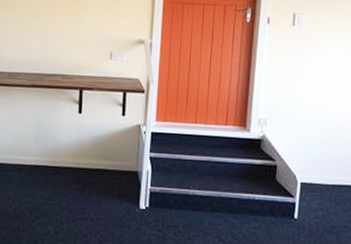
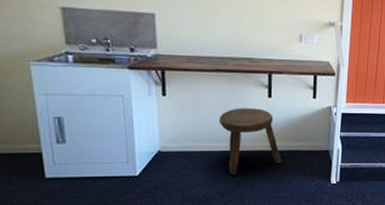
stool: none [32,122,89,192] -> present [218,108,281,176]

